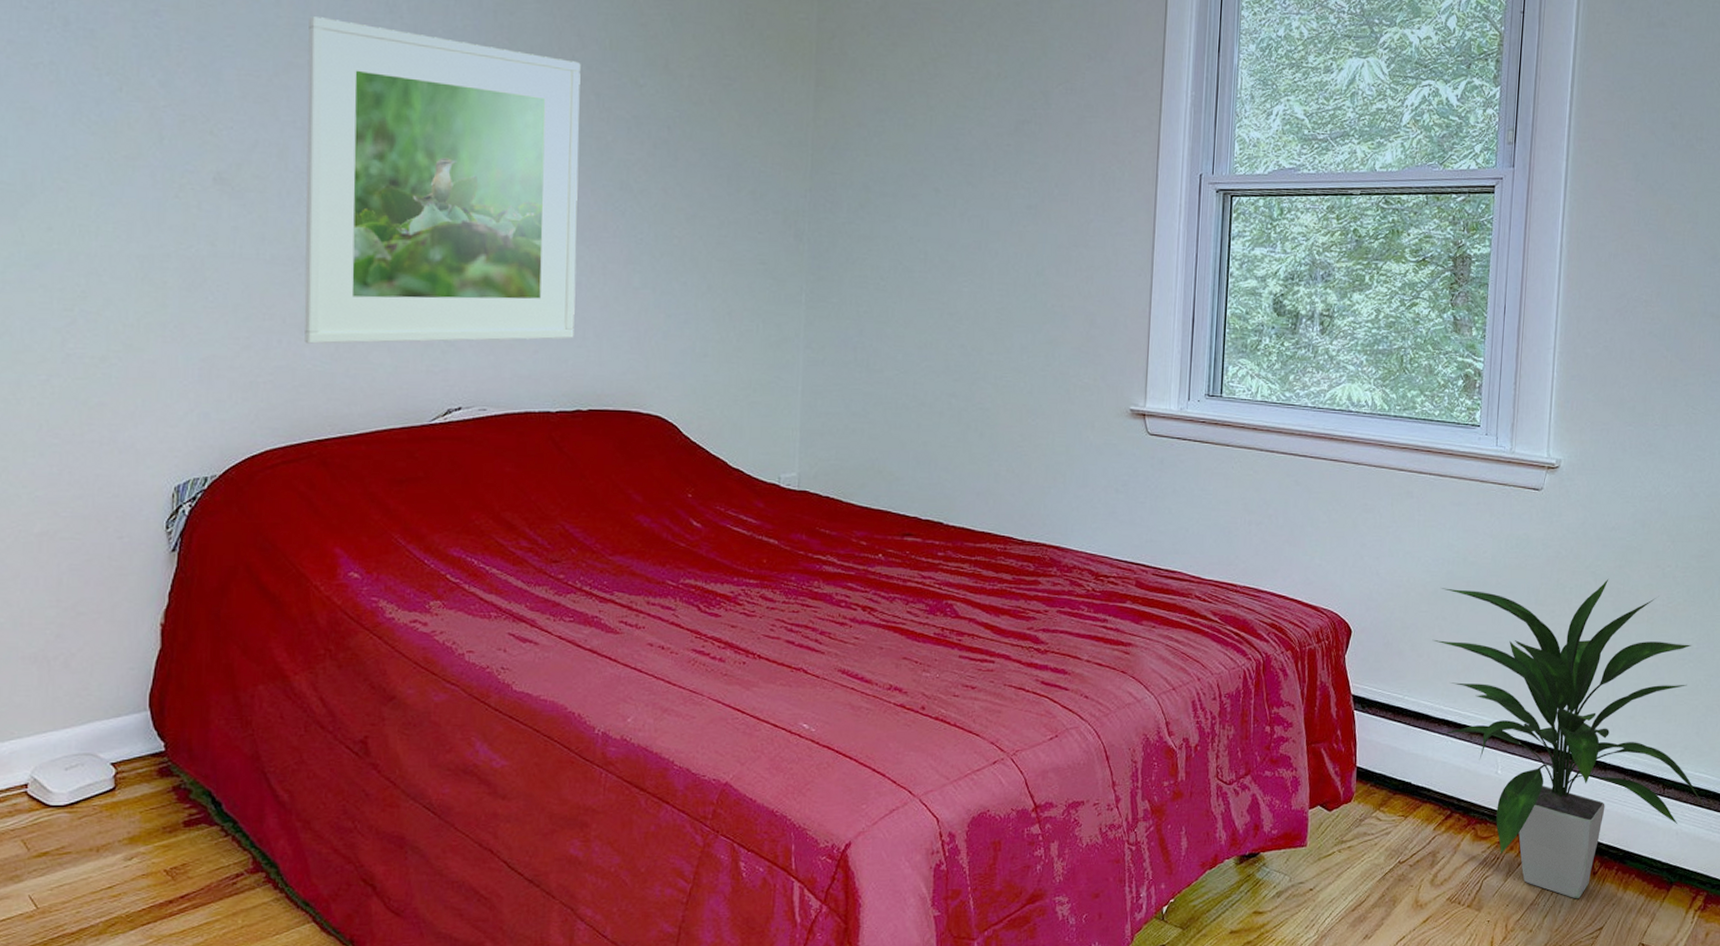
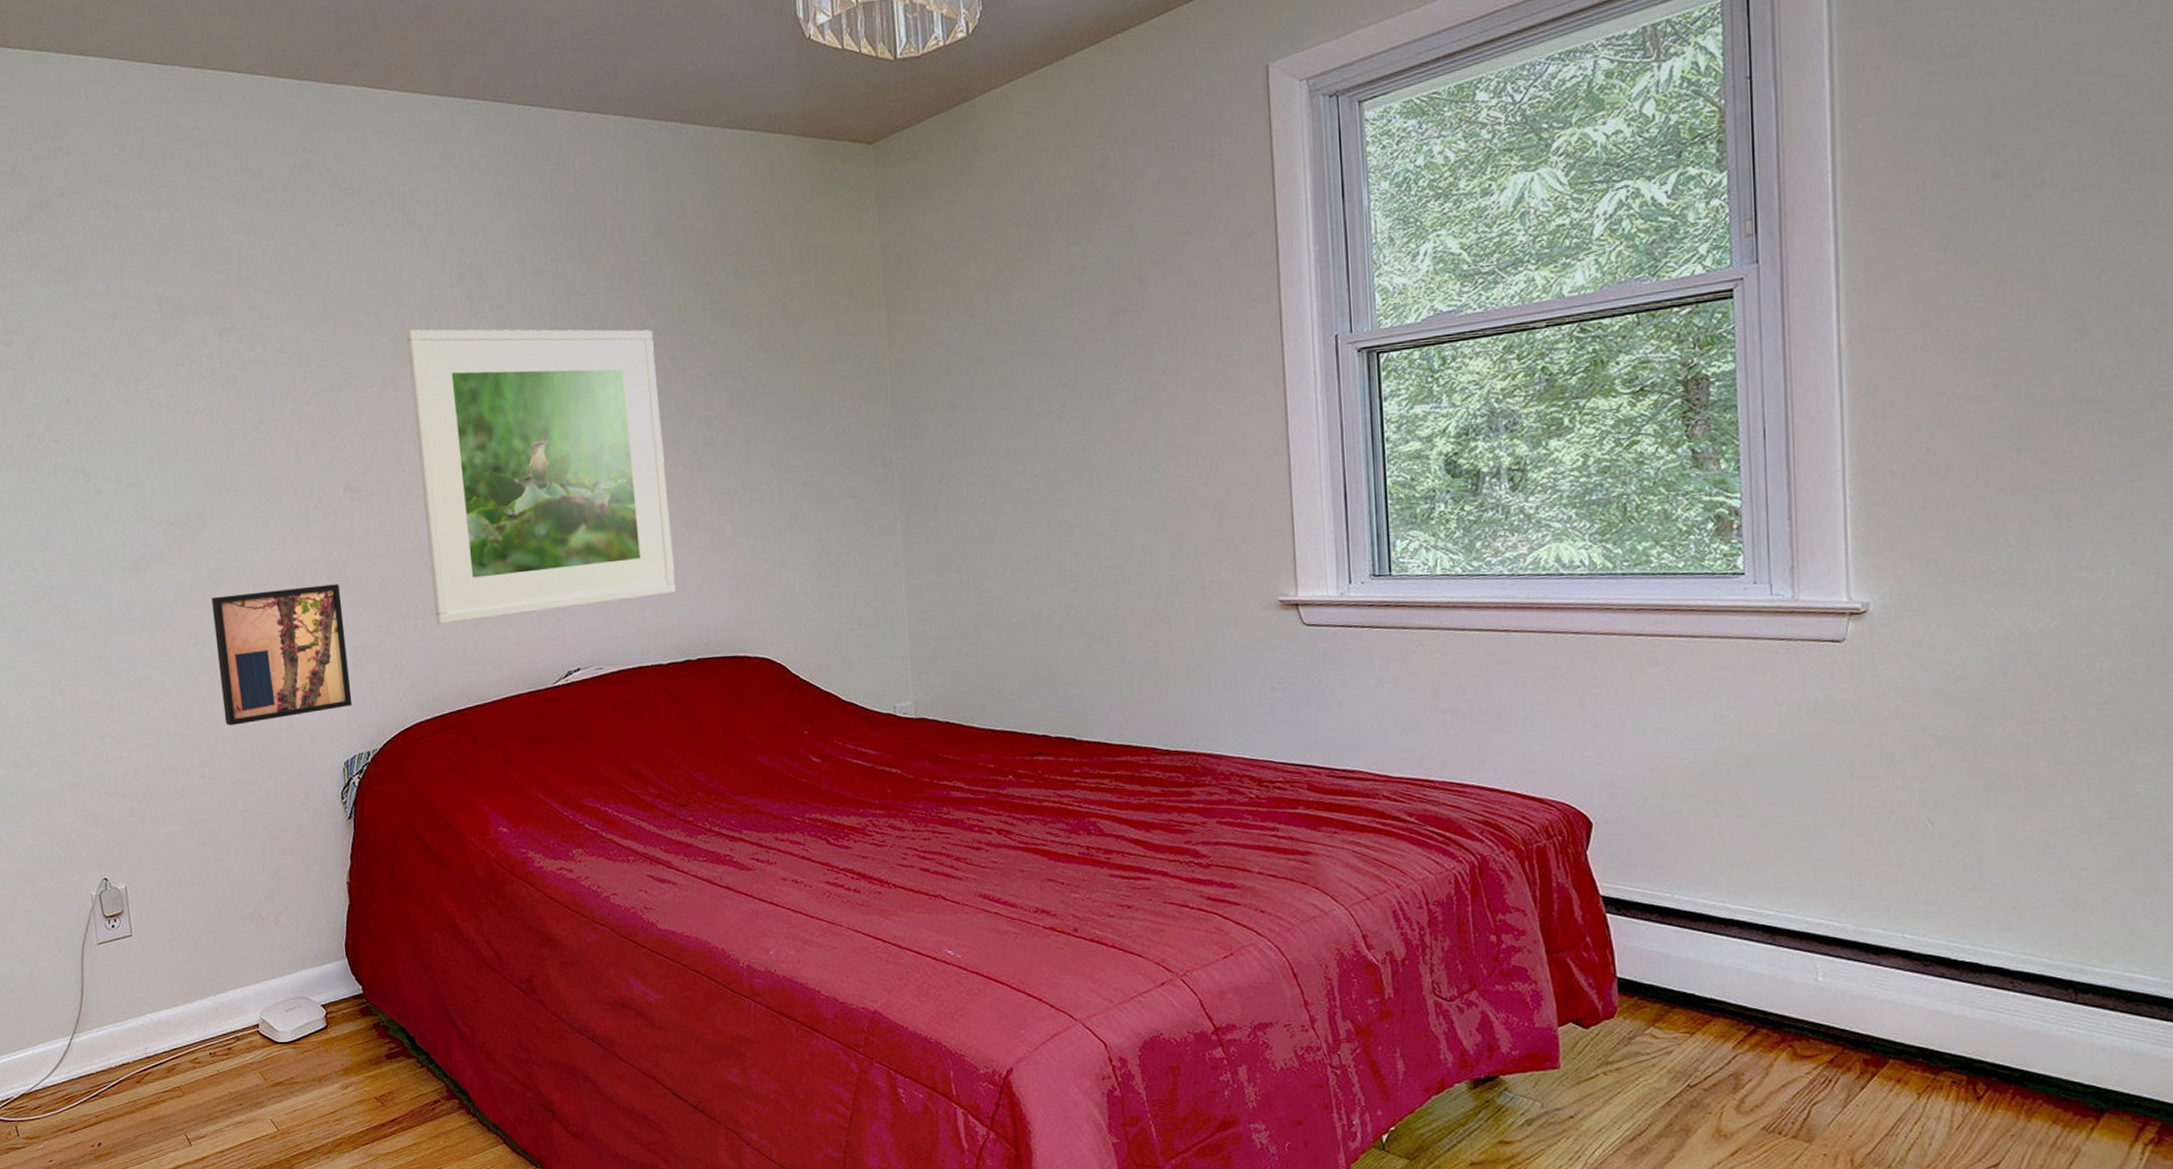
wall art: none [29,281,194,433] -> present [212,584,353,726]
indoor plant: present [1432,578,1706,899] -> none [1705,740,2147,1130]

